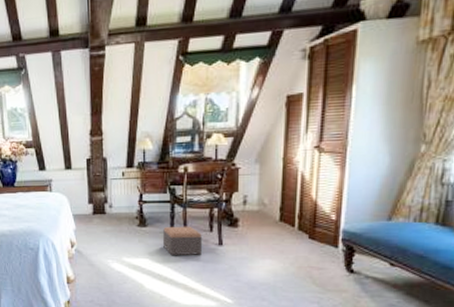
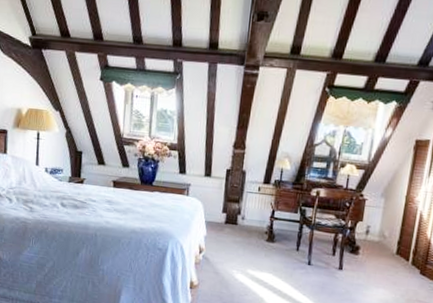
footstool: present [162,226,203,255] -> none [286,245,325,277]

